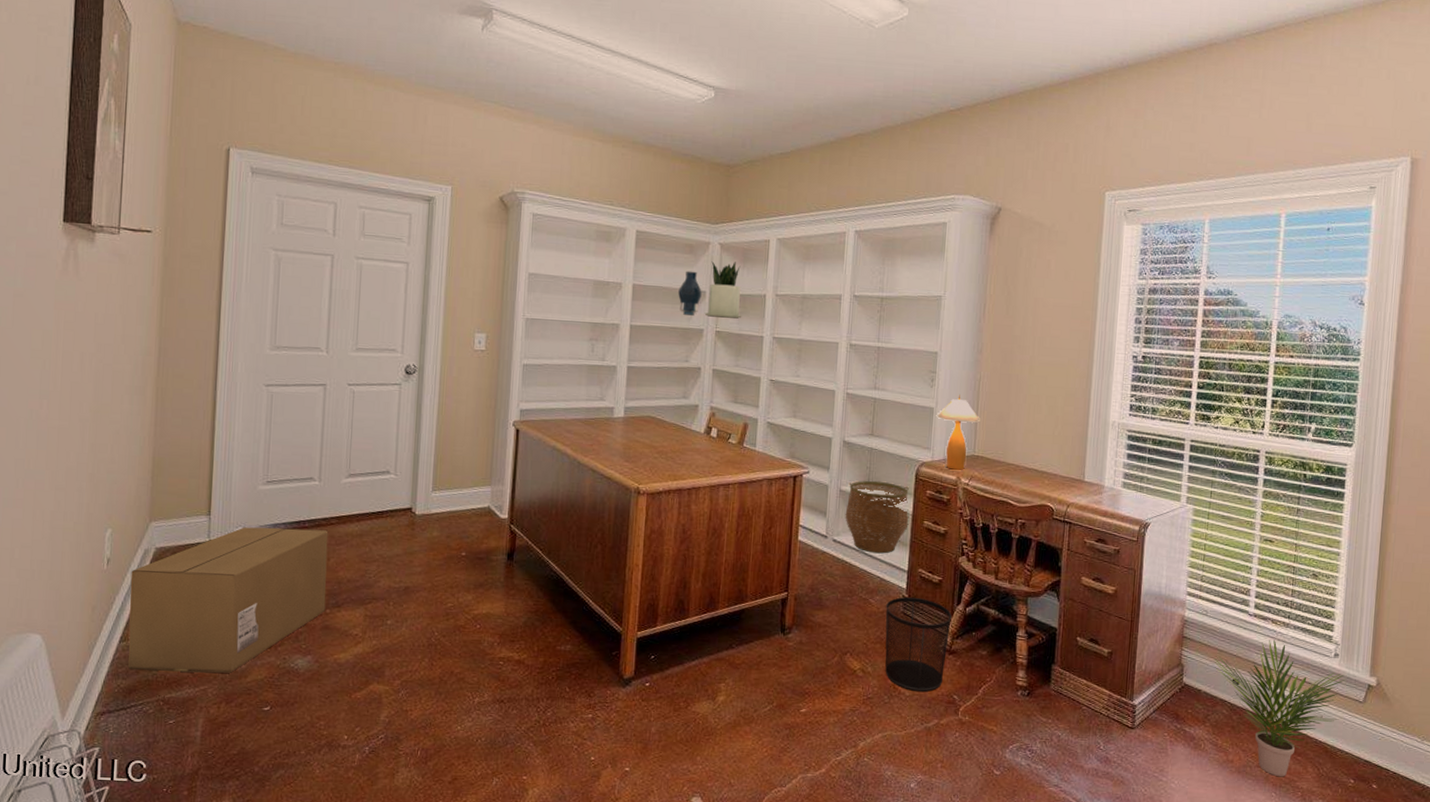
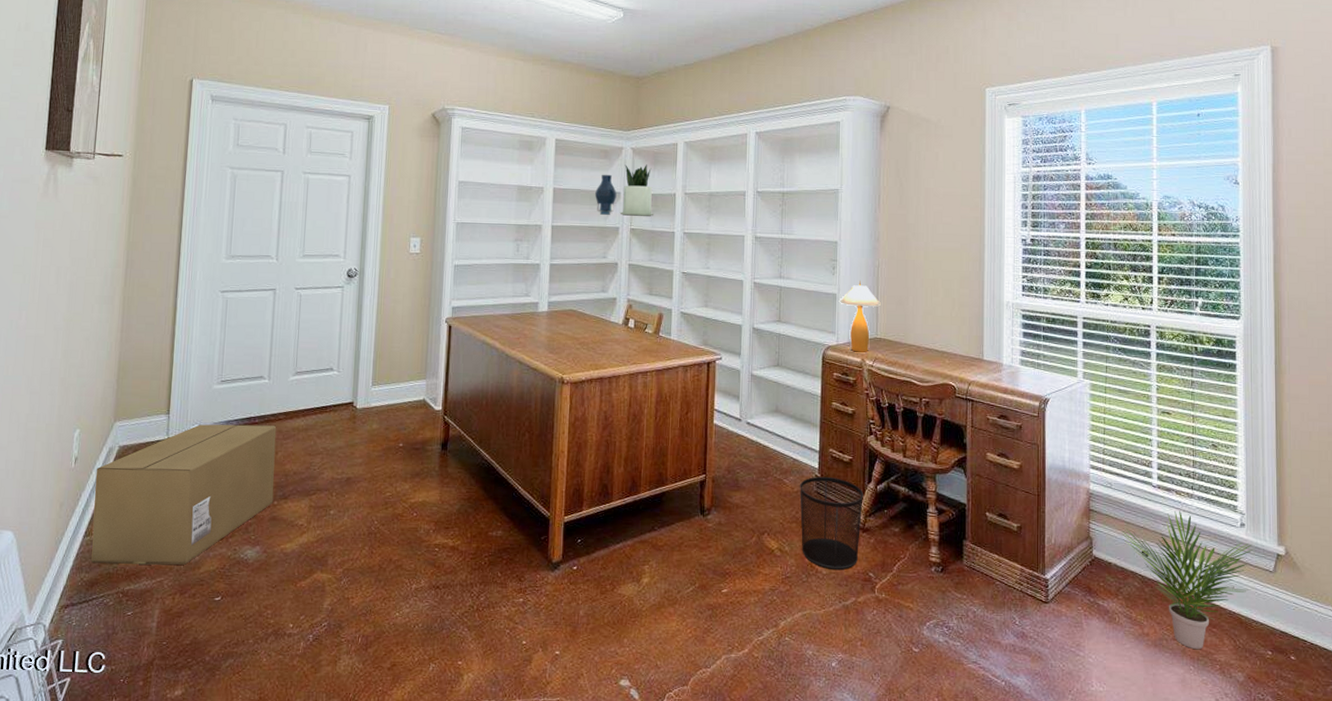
basket: present [845,481,909,554] -> none [757,365,818,435]

